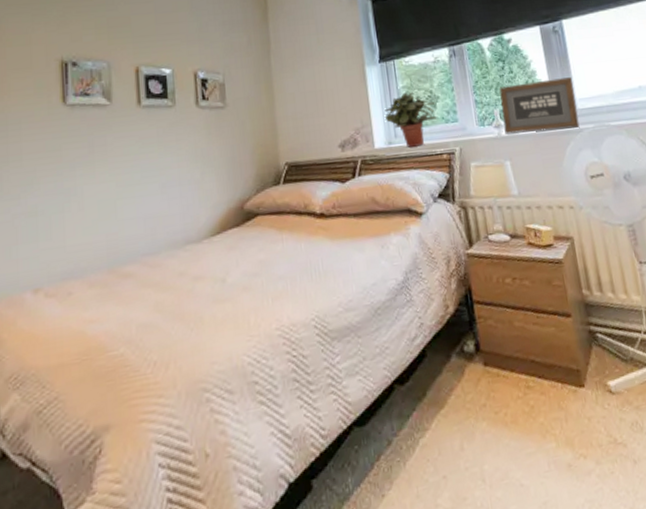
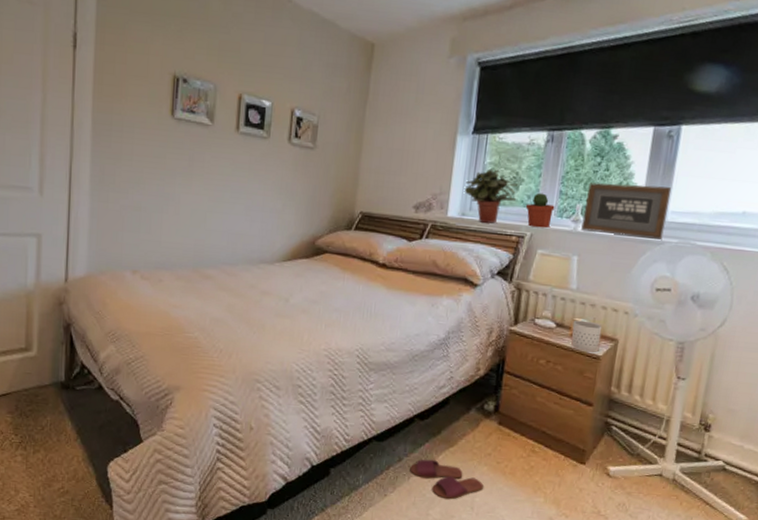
slippers: none [403,430,490,478] -> present [410,459,485,499]
succulent plant: none [447,106,475,142] -> present [525,192,555,229]
mug: none [525,224,559,259] -> present [570,320,602,353]

